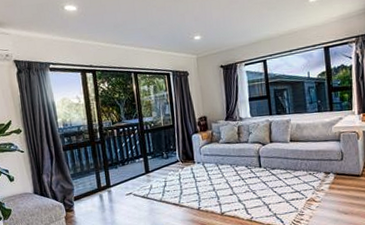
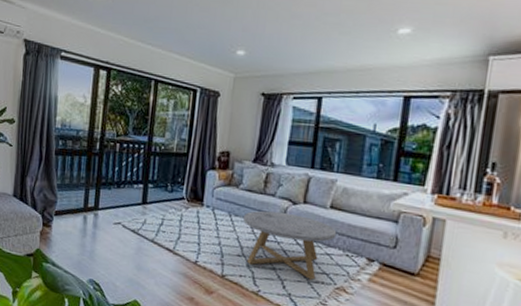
coffee table: none [227,152,299,199] -> present [242,210,337,280]

